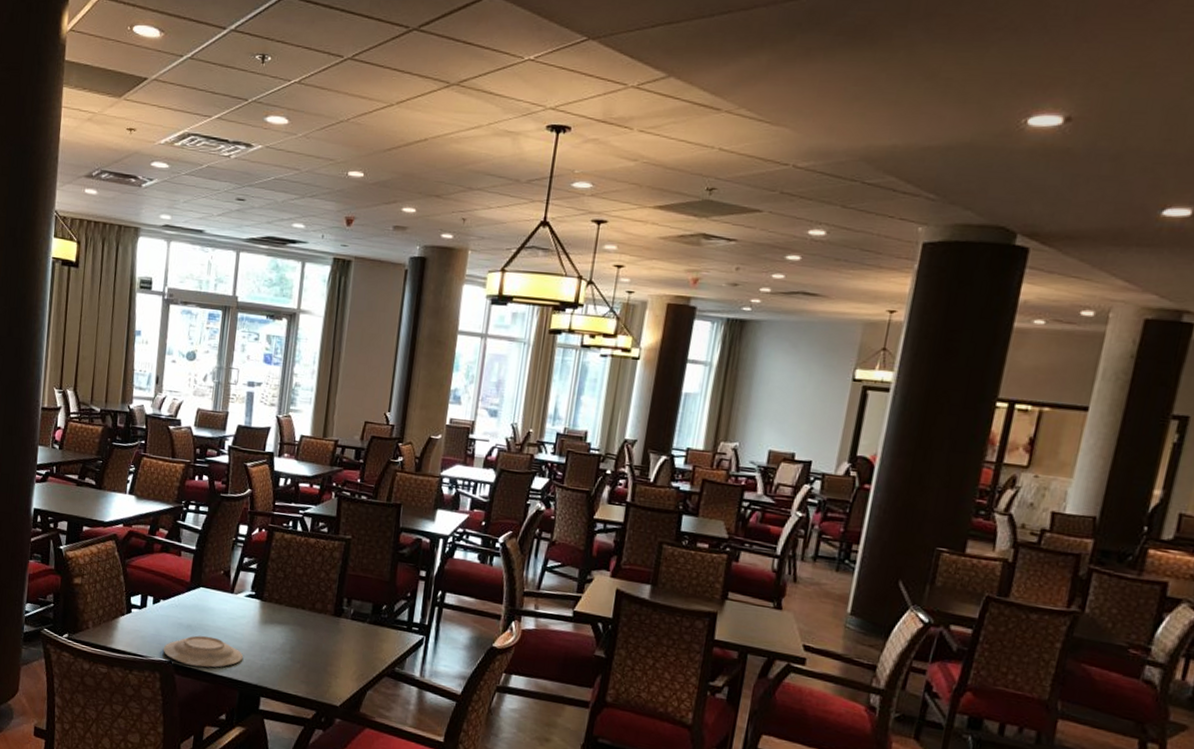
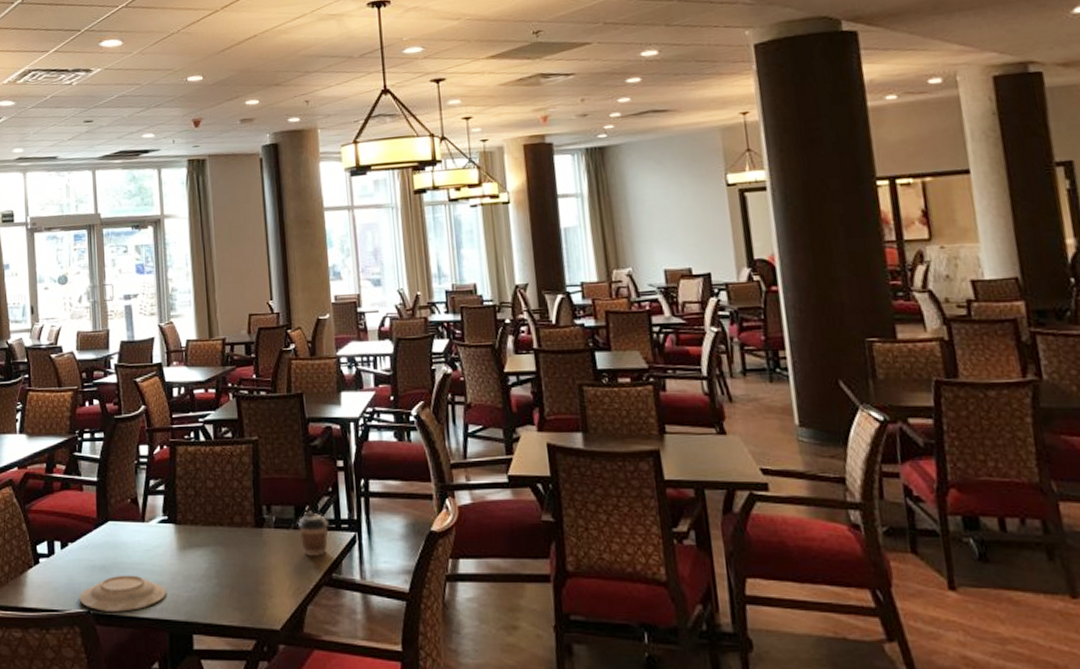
coffee cup: none [372,610,401,652] -> present [297,512,328,558]

